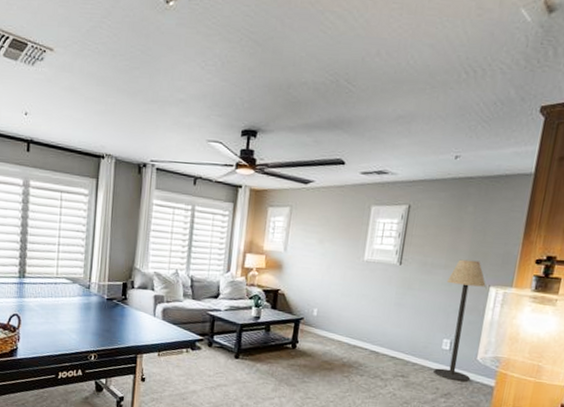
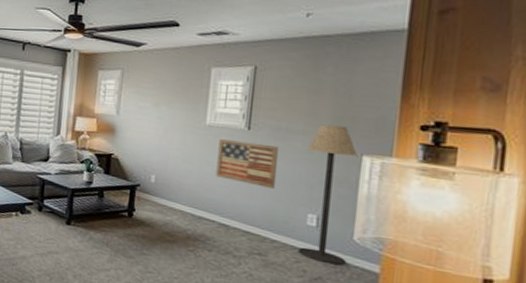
wall art: none [370,274,424,318] -> present [216,139,278,189]

